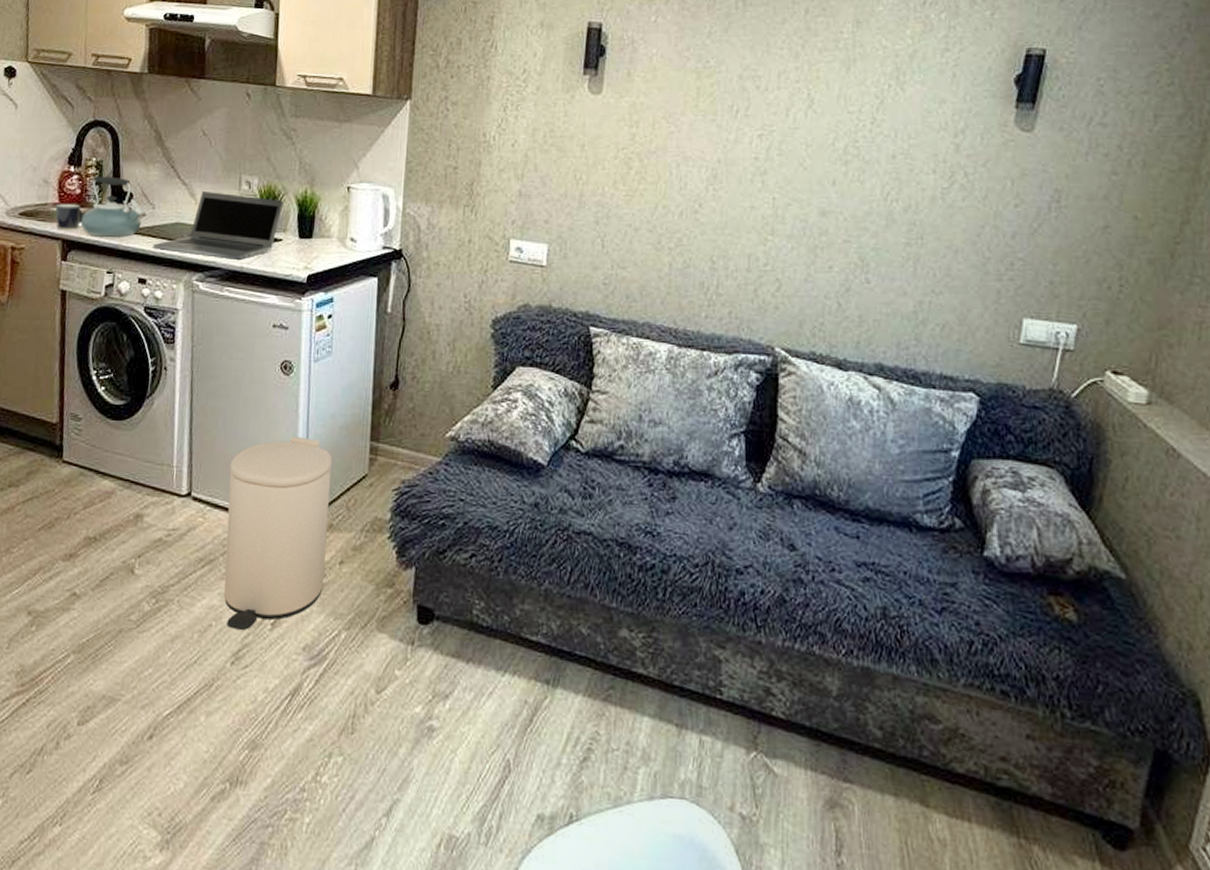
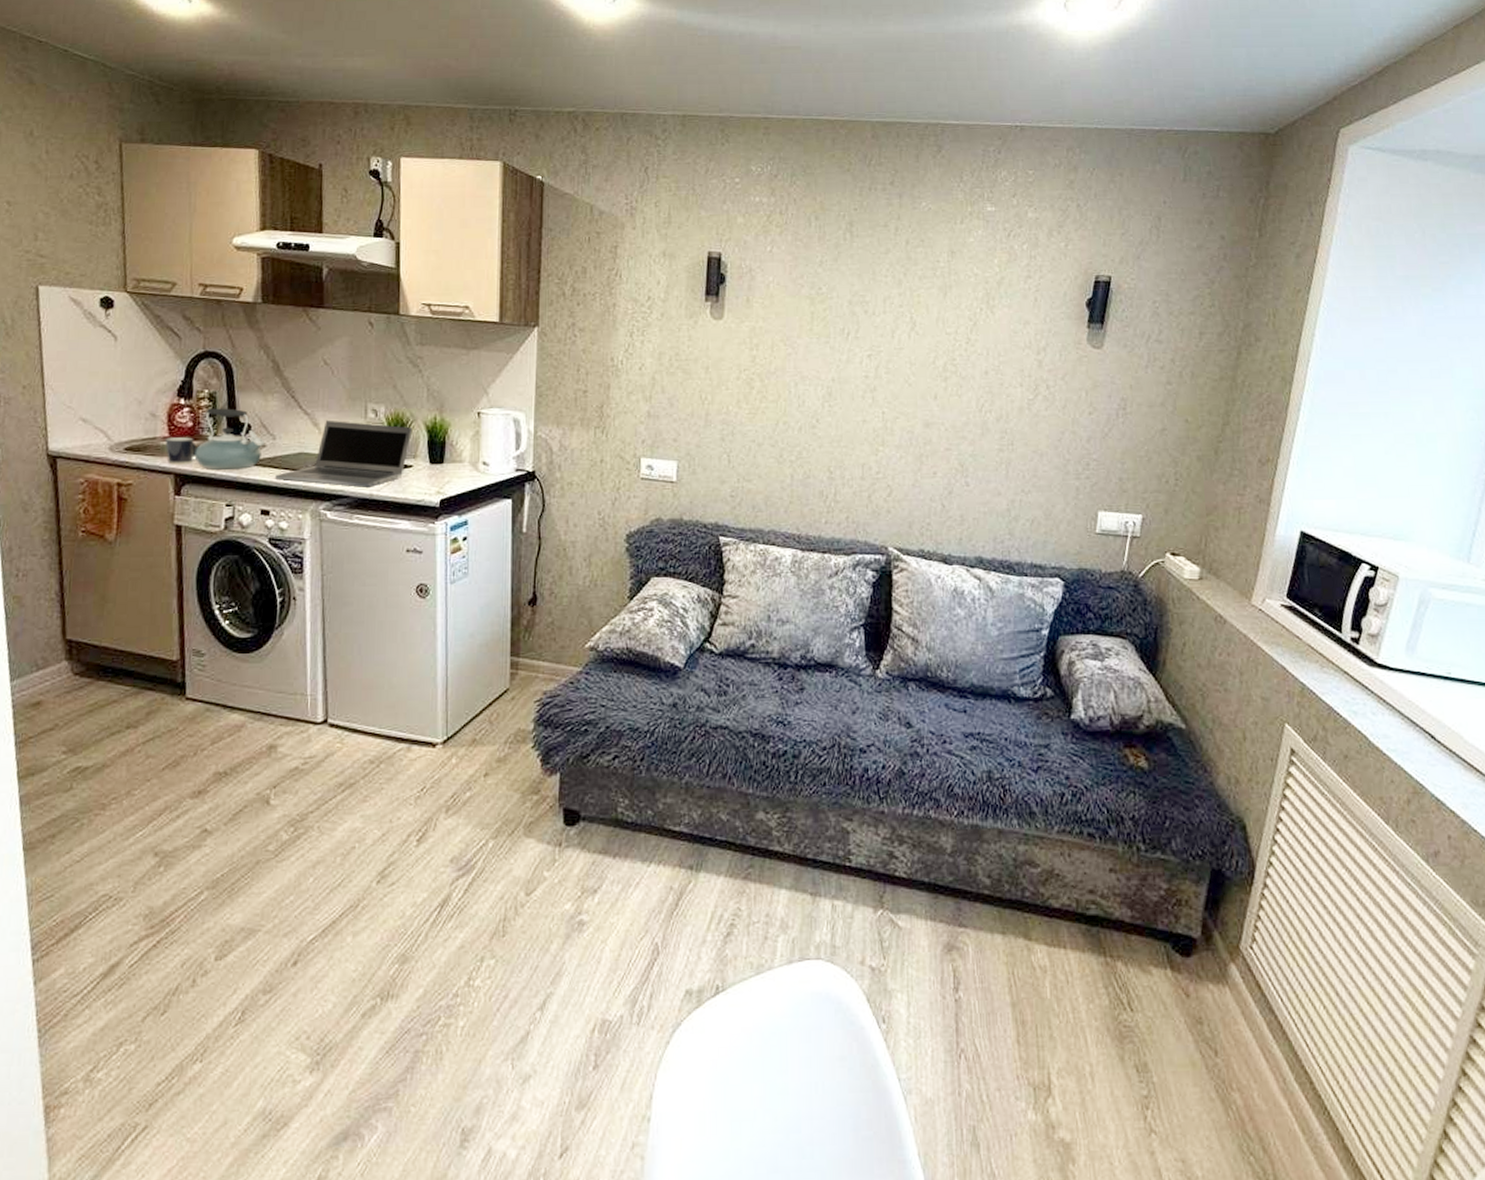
pedal bin: present [223,436,333,631] -> none [366,656,473,850]

